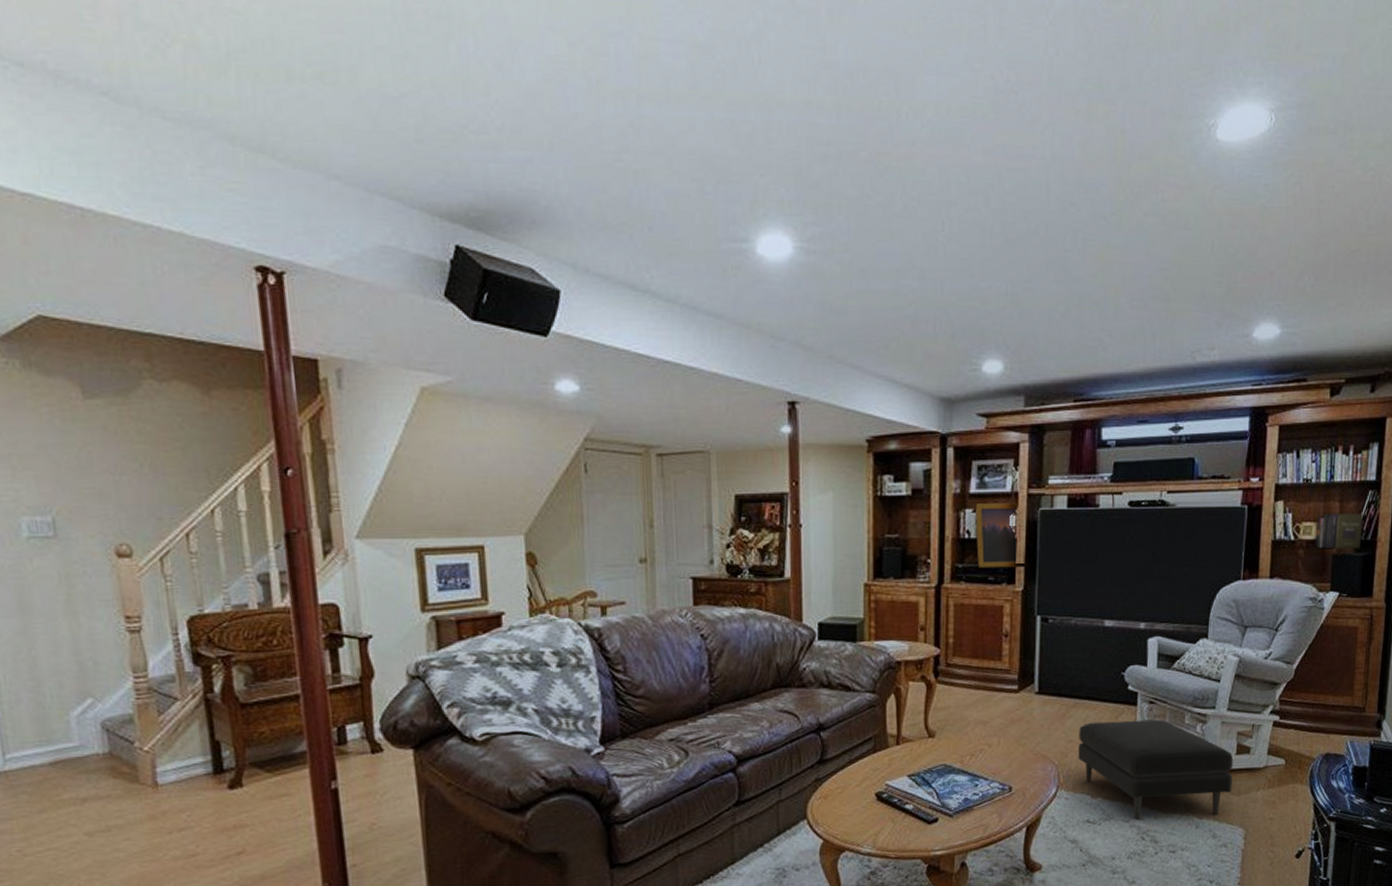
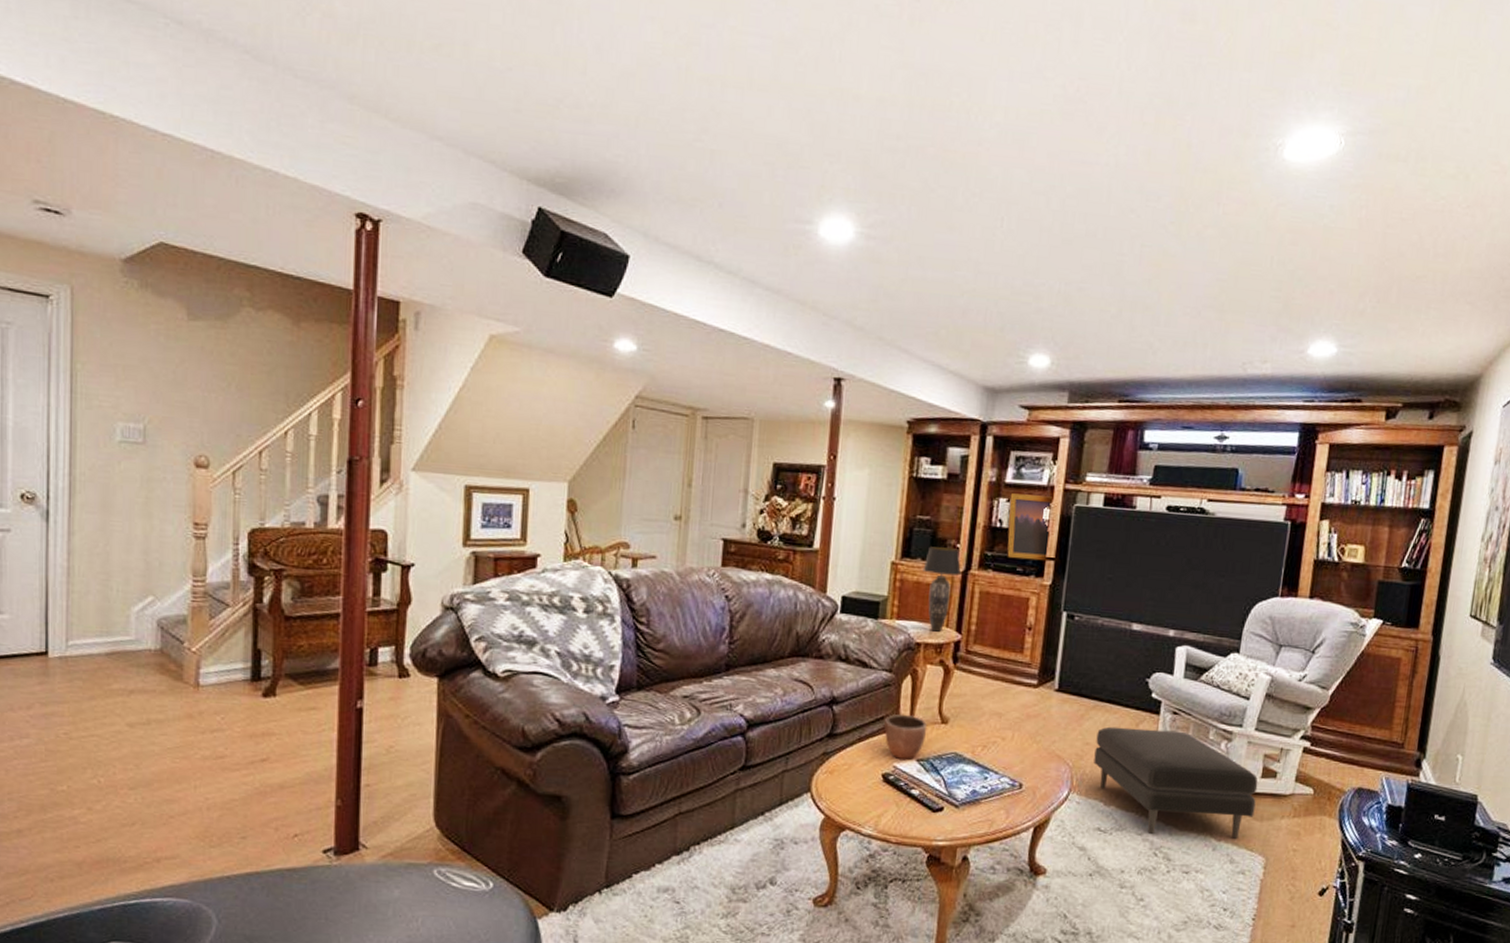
decorative bowl: none [873,733,915,778] -> present [884,714,928,761]
table lamp: none [896,564,935,650] -> present [923,546,962,633]
books: present [1315,513,1363,549] -> none [1360,537,1413,578]

